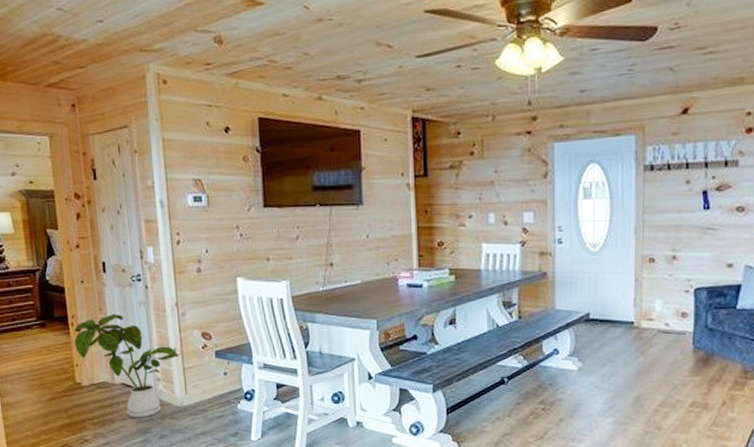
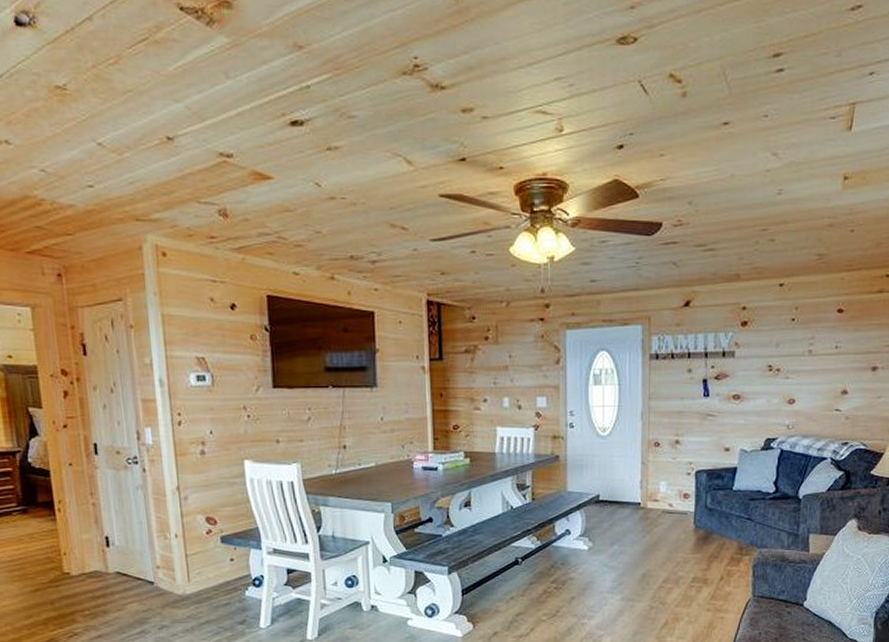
house plant: present [74,314,181,418] -> none [62,499,183,609]

